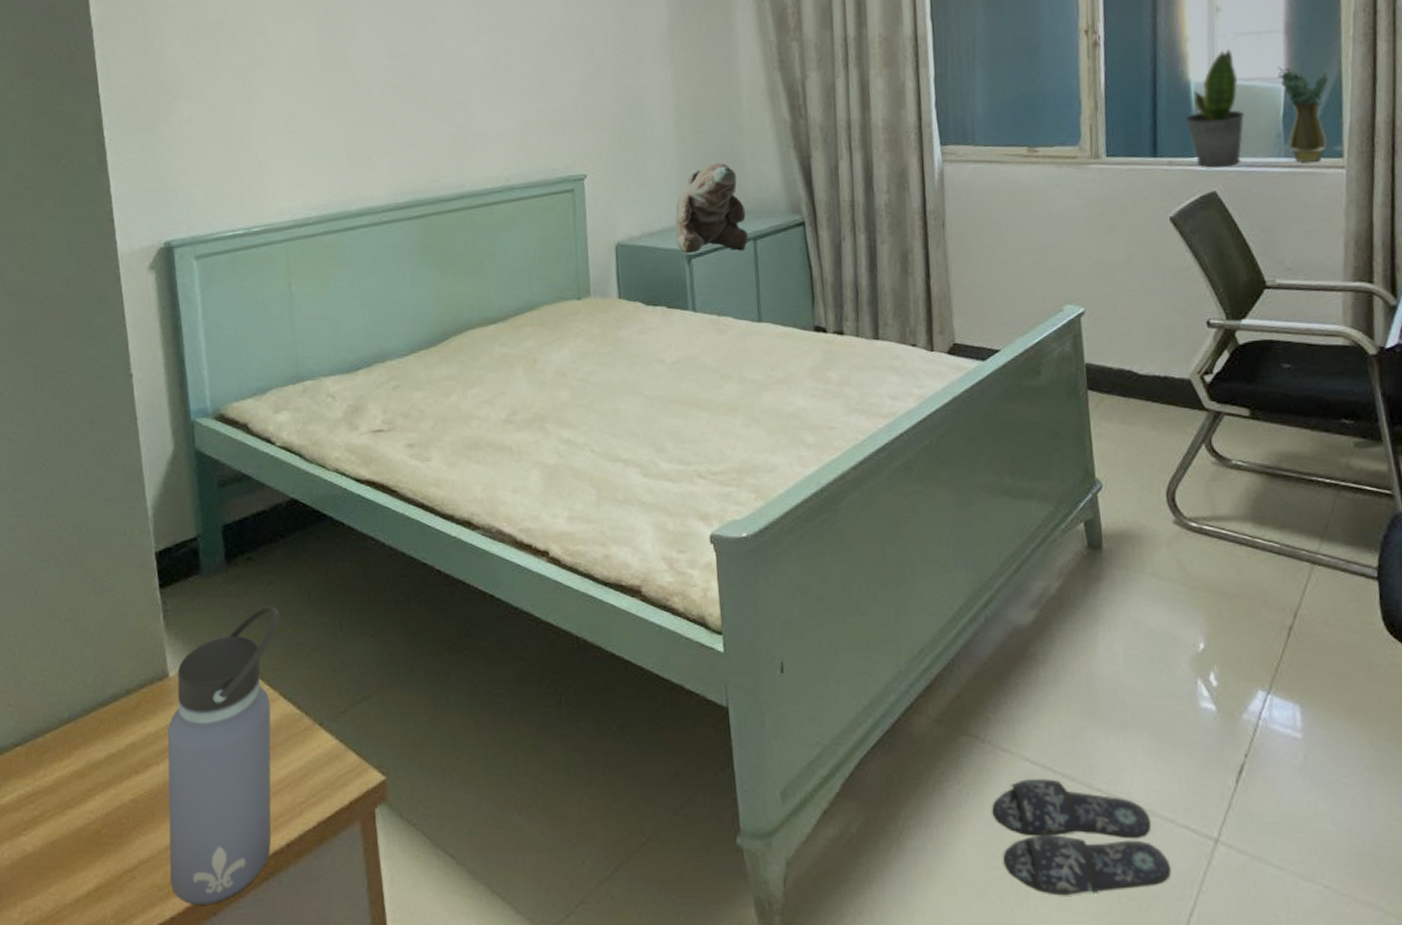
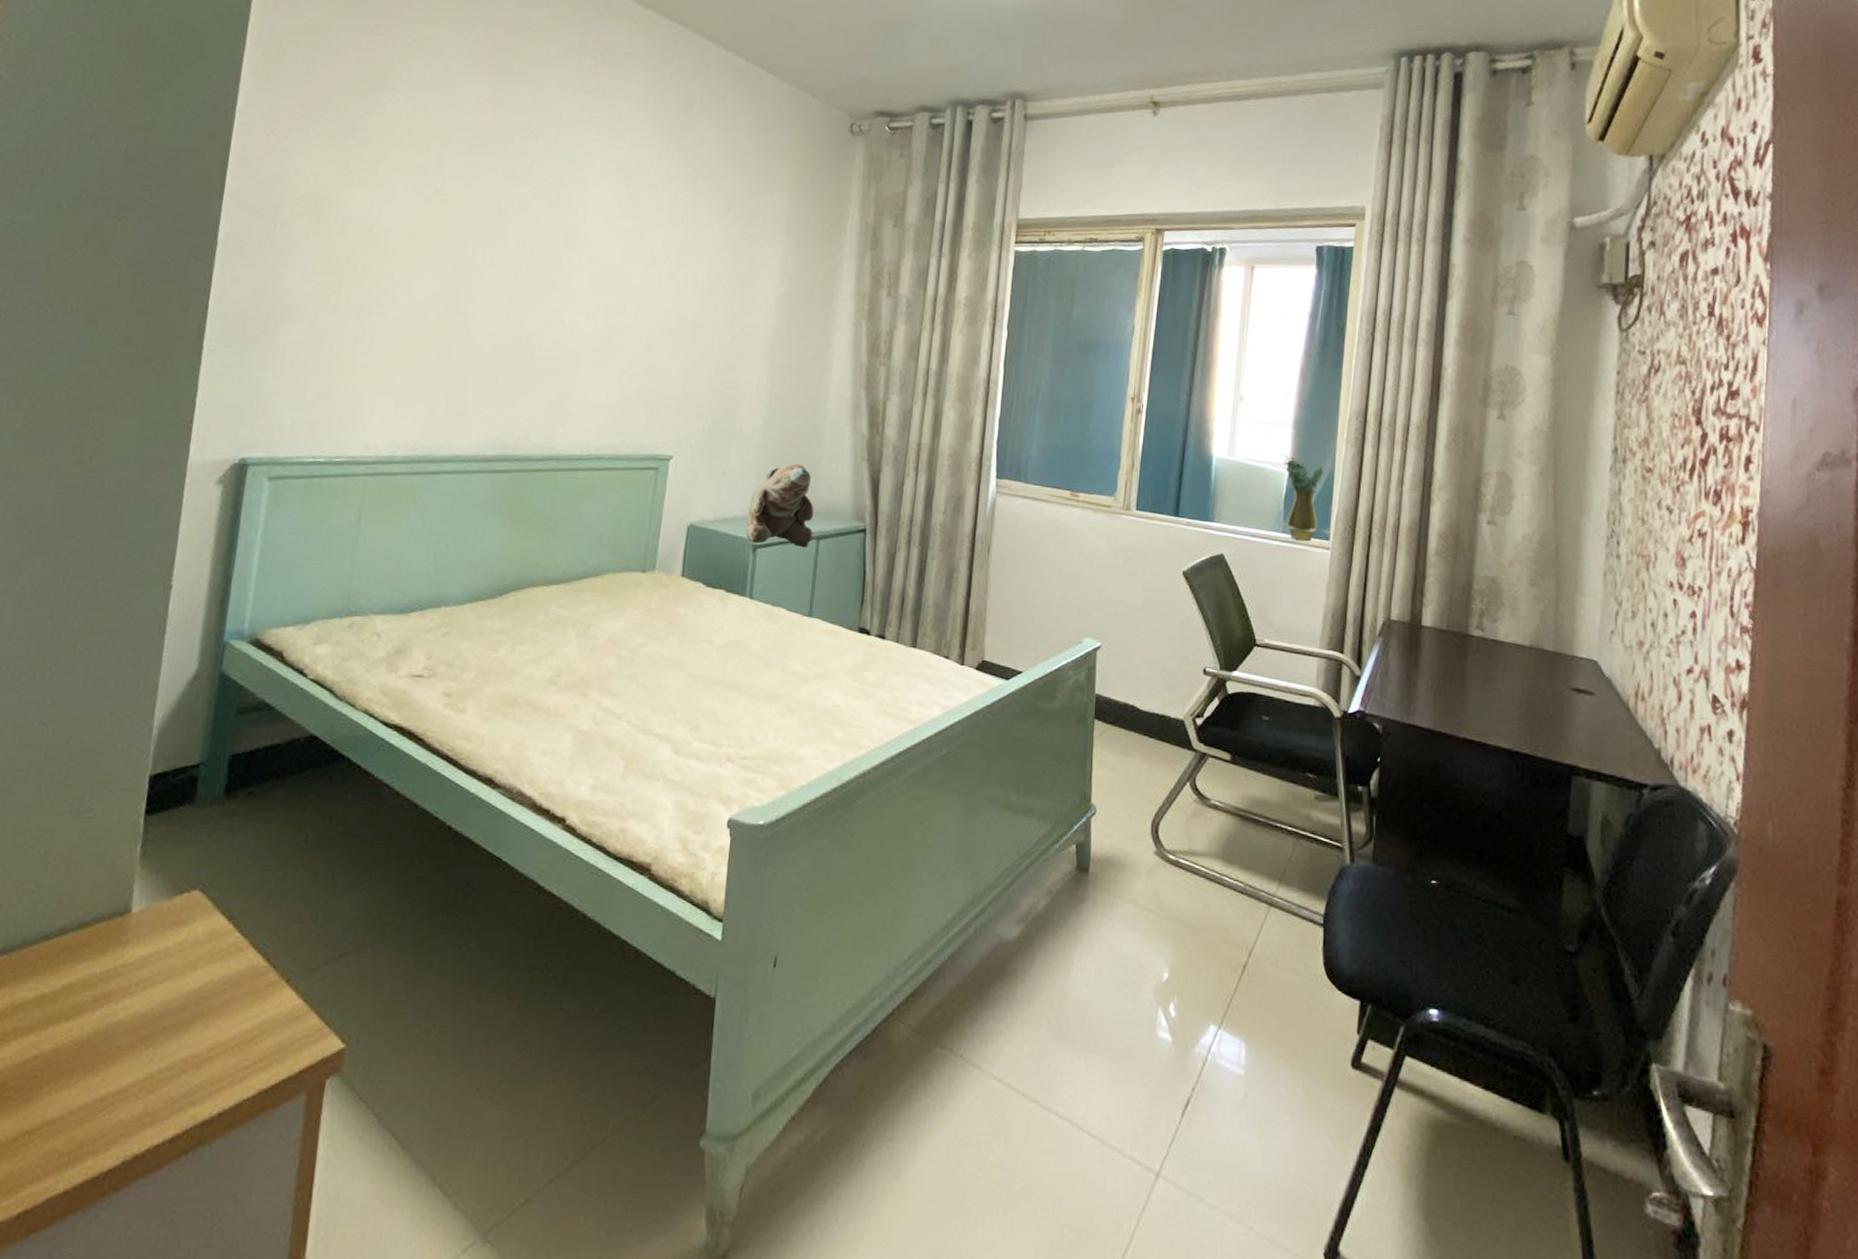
water bottle: present [167,605,280,905] -> none [73,845,271,1179]
slippers: present [993,779,1171,896] -> none [955,1097,1113,1224]
potted plant: present [1185,48,1244,168] -> none [1205,432,1254,534]

